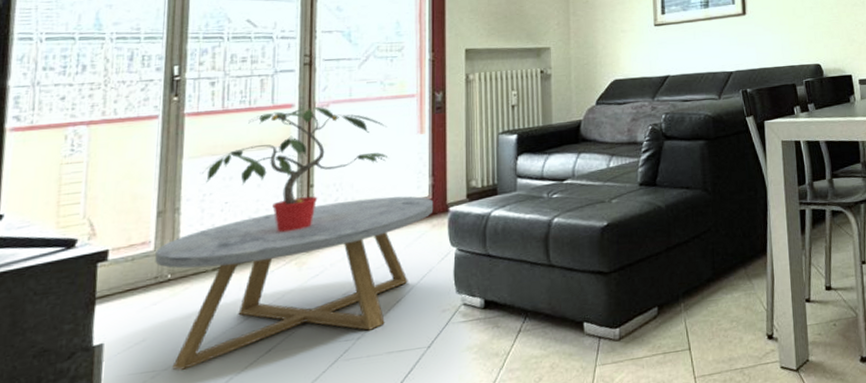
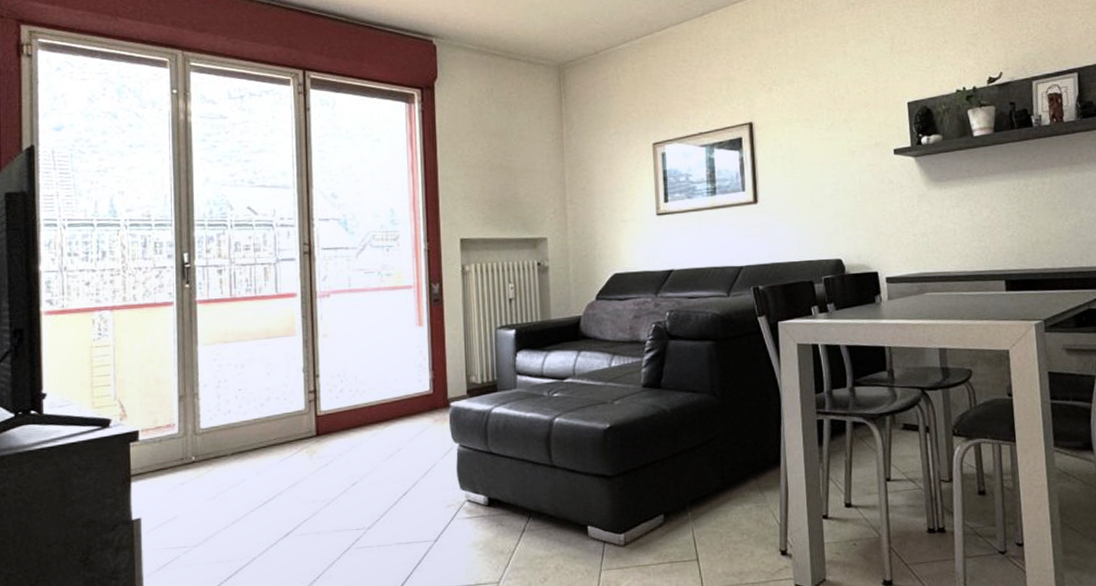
coffee table: present [155,196,434,370] -> none [180,389,435,548]
potted plant: present [202,107,387,233] -> none [216,296,388,421]

